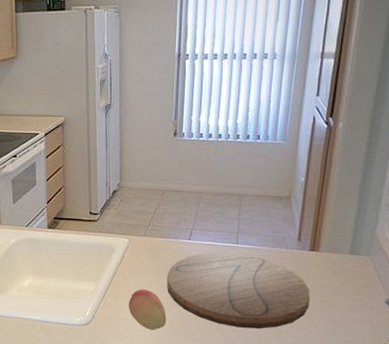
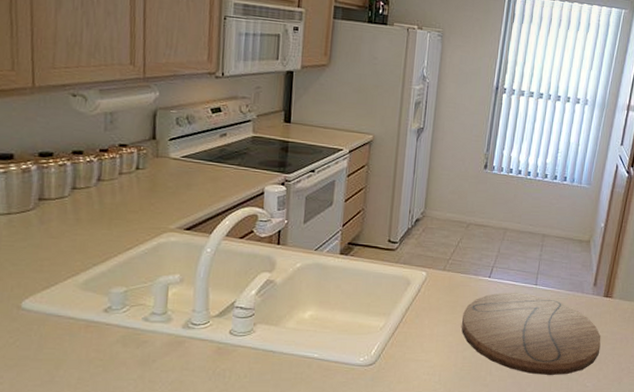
fruit: present [128,289,167,330] -> none [418,327,458,373]

